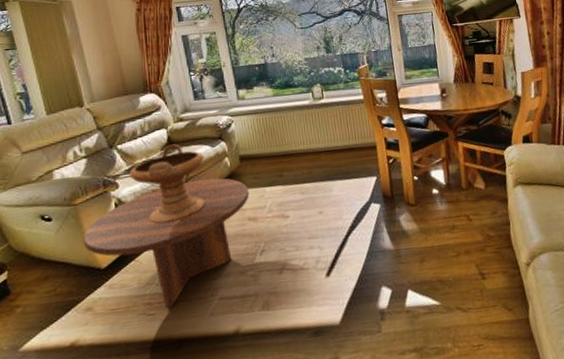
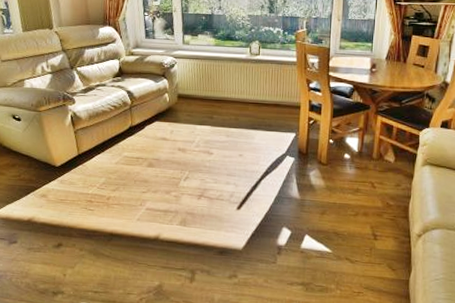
coffee table: present [83,178,250,309] -> none [43,108,182,208]
decorative bowl: present [129,144,205,223] -> none [84,74,148,139]

